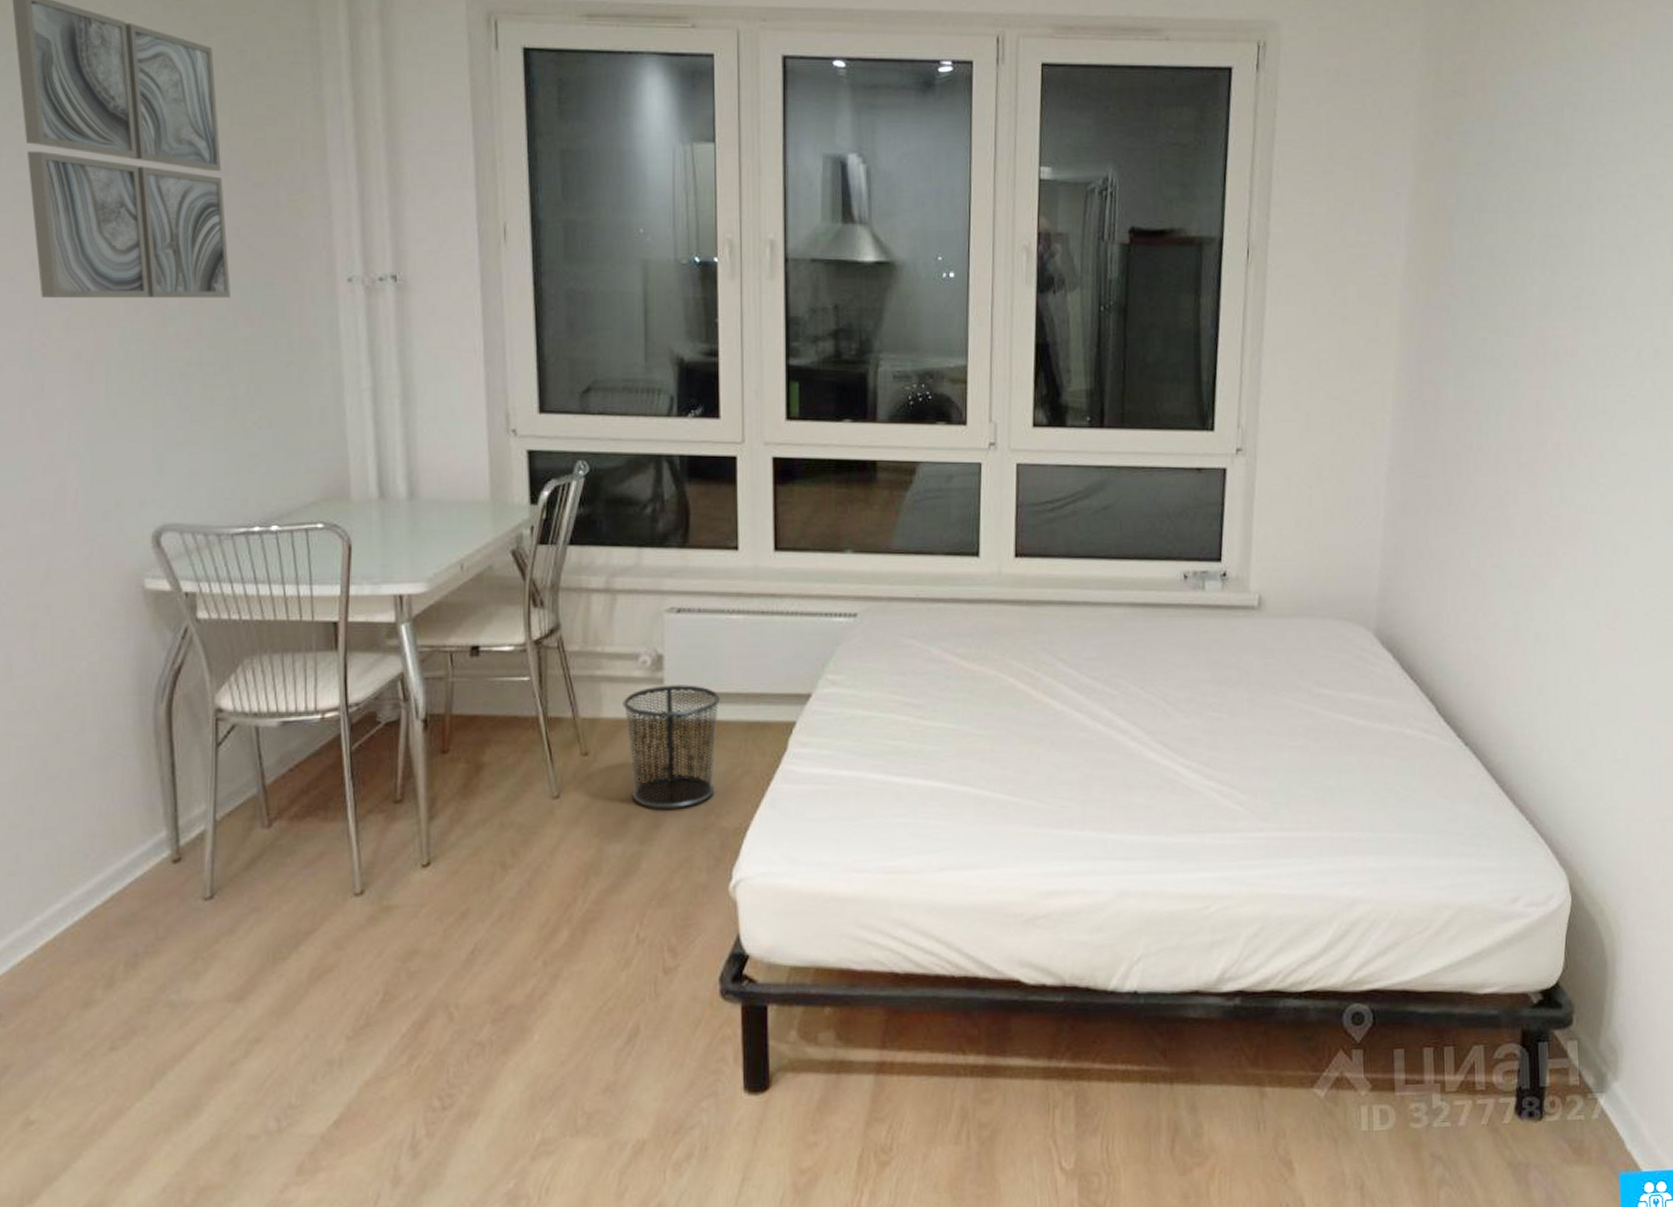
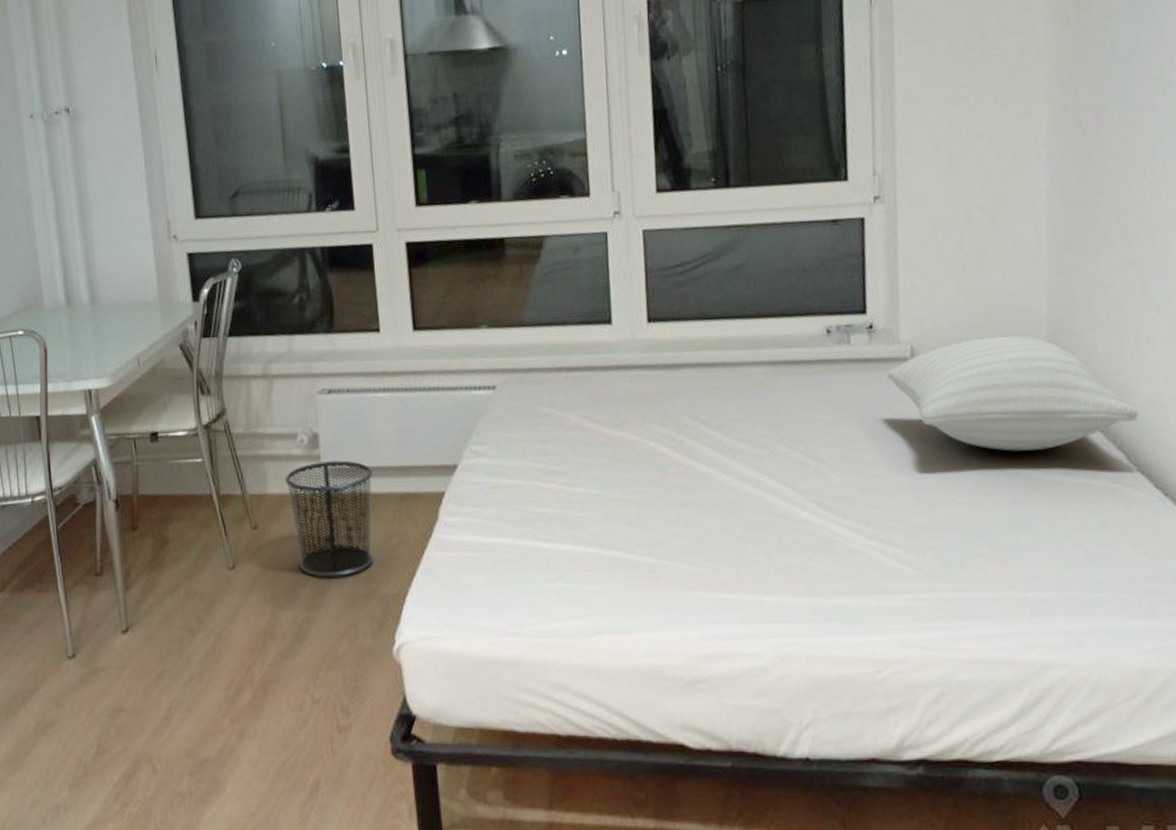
pillow: none [1235,590,1450,700] -> present [886,335,1139,451]

